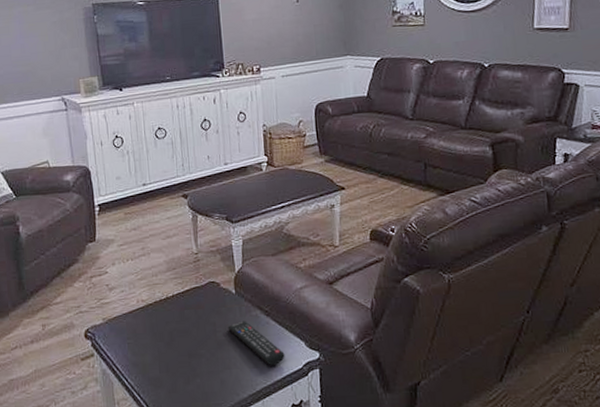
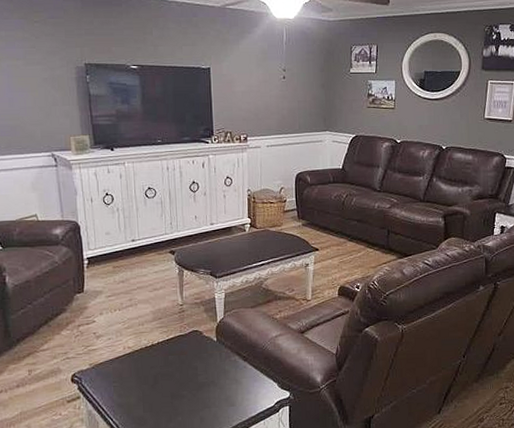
remote control: present [227,321,285,366] -> none [208,365,259,405]

